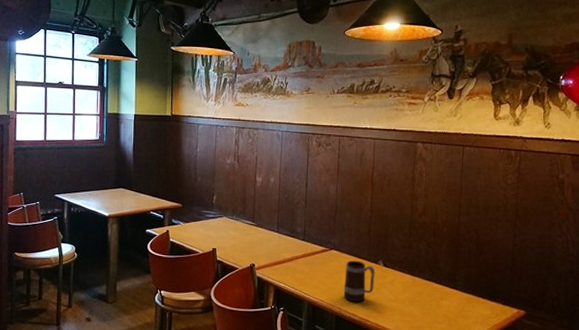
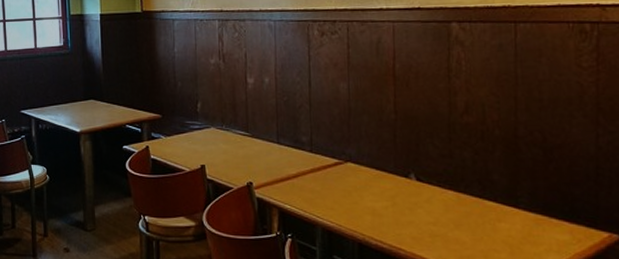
mug: present [343,260,375,302] -> none [365,174,406,227]

